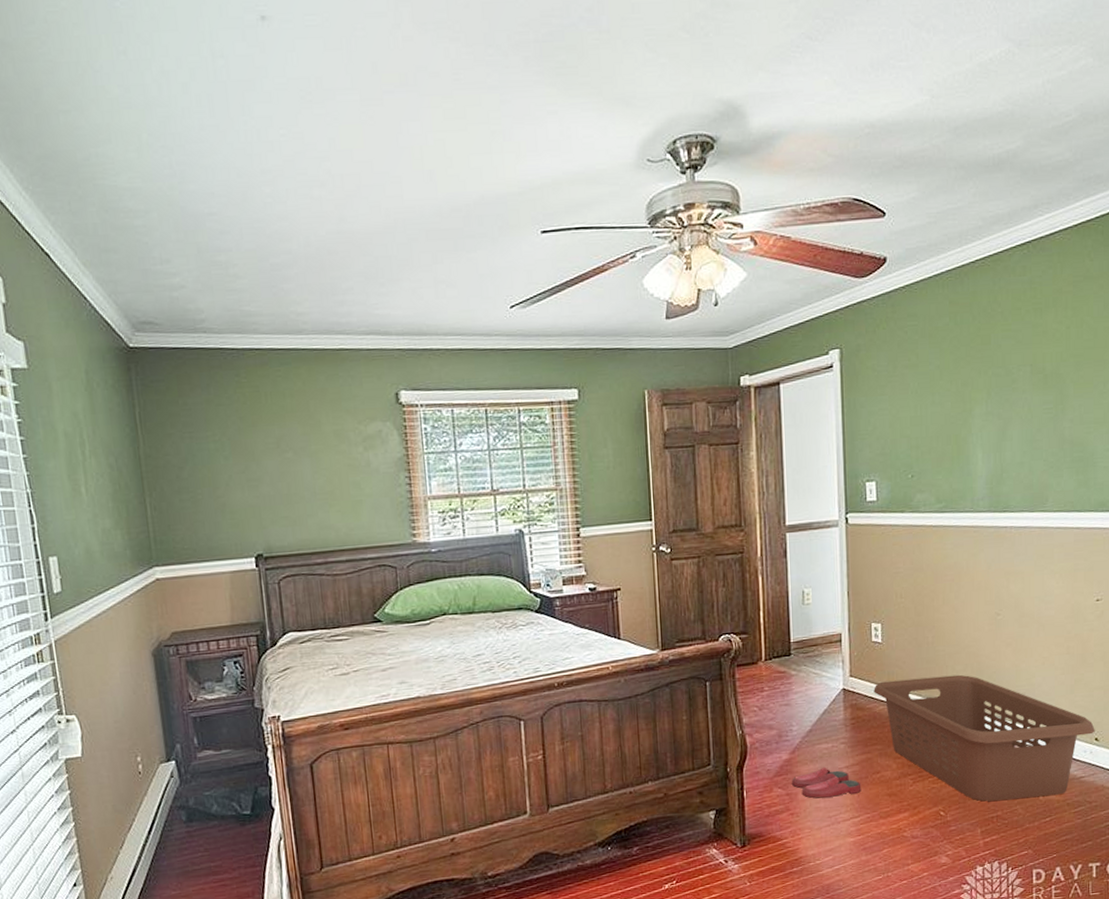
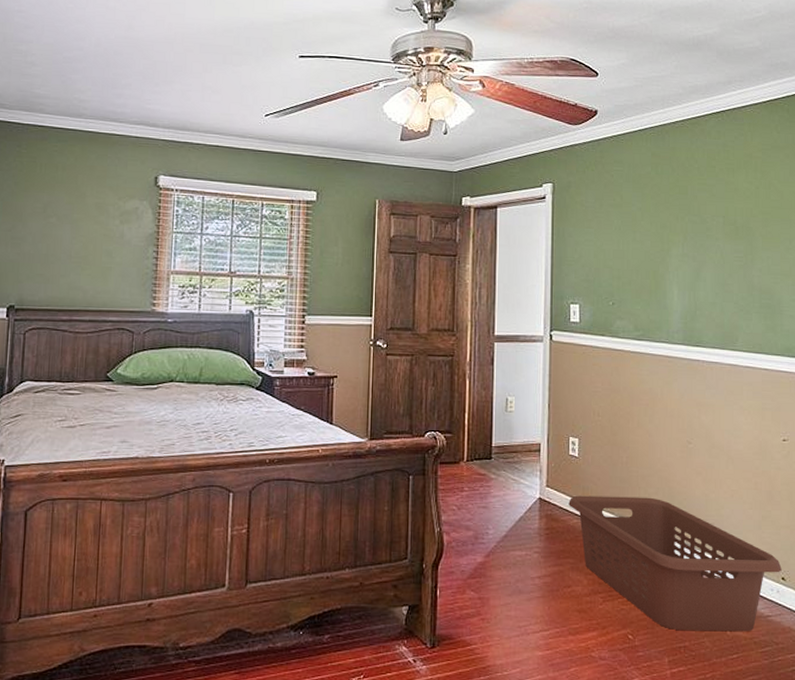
slippers: present [792,766,862,799] -> none [485,574,552,606]

